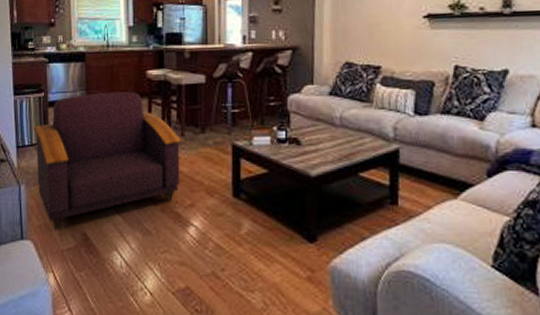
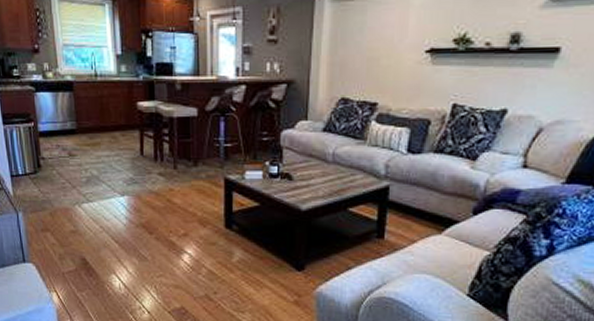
armchair: present [33,91,181,230] -> none [26,123,174,255]

